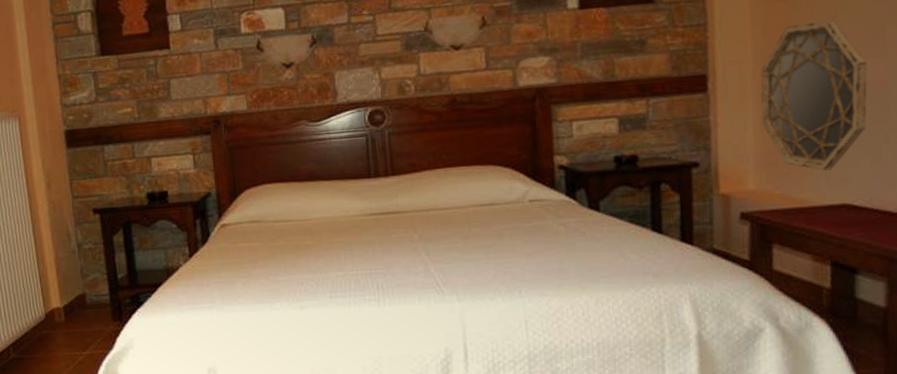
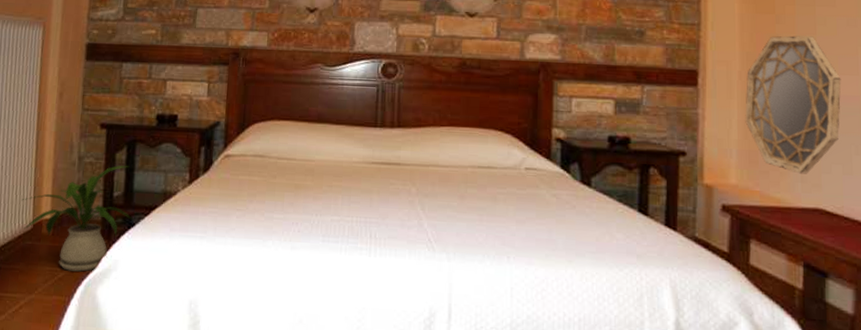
house plant: none [30,247,141,354] -> present [21,165,134,272]

